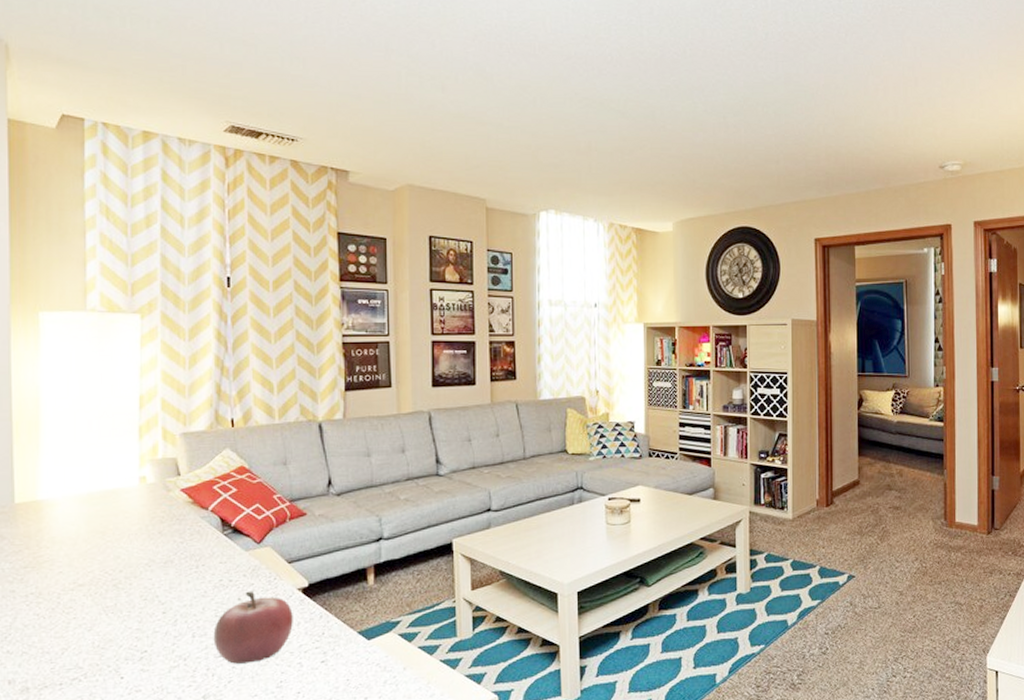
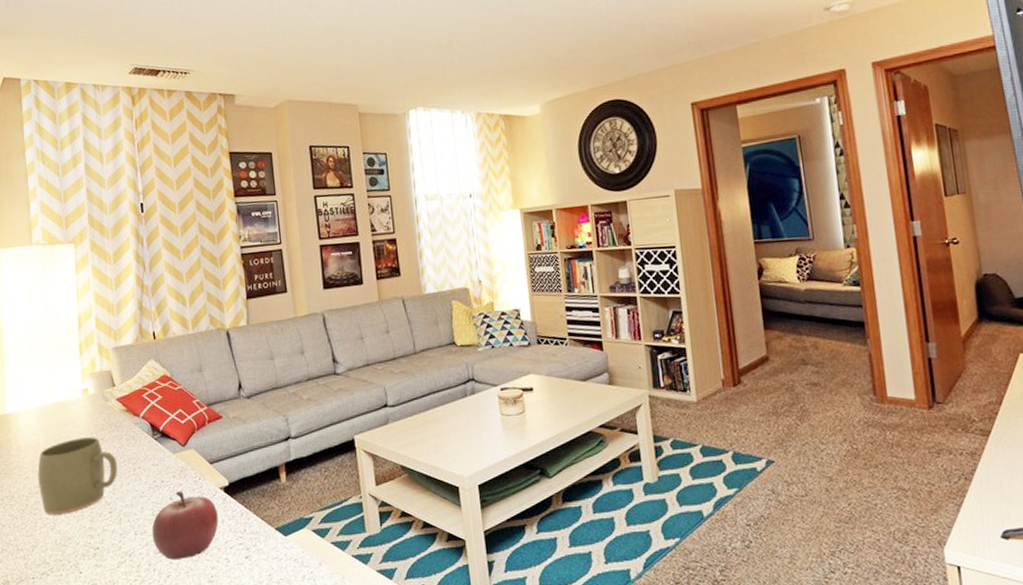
mug: none [75,530,177,614] -> present [37,437,118,514]

